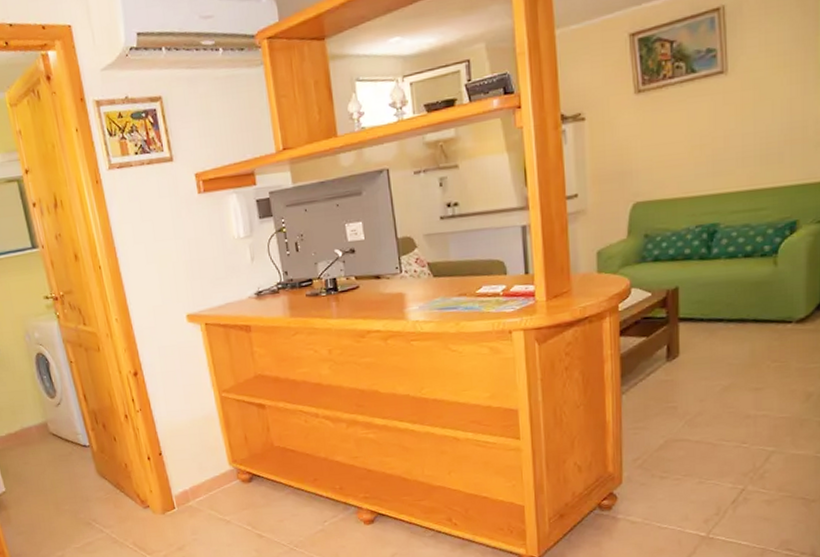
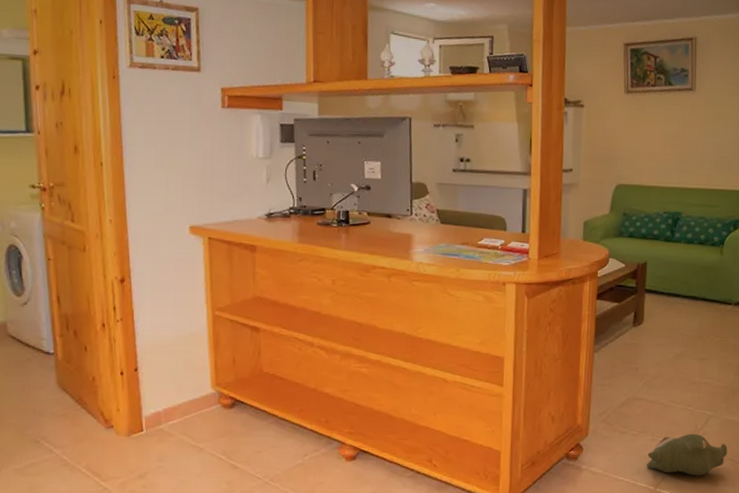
plush toy: none [695,472,797,519] -> present [647,433,728,476]

